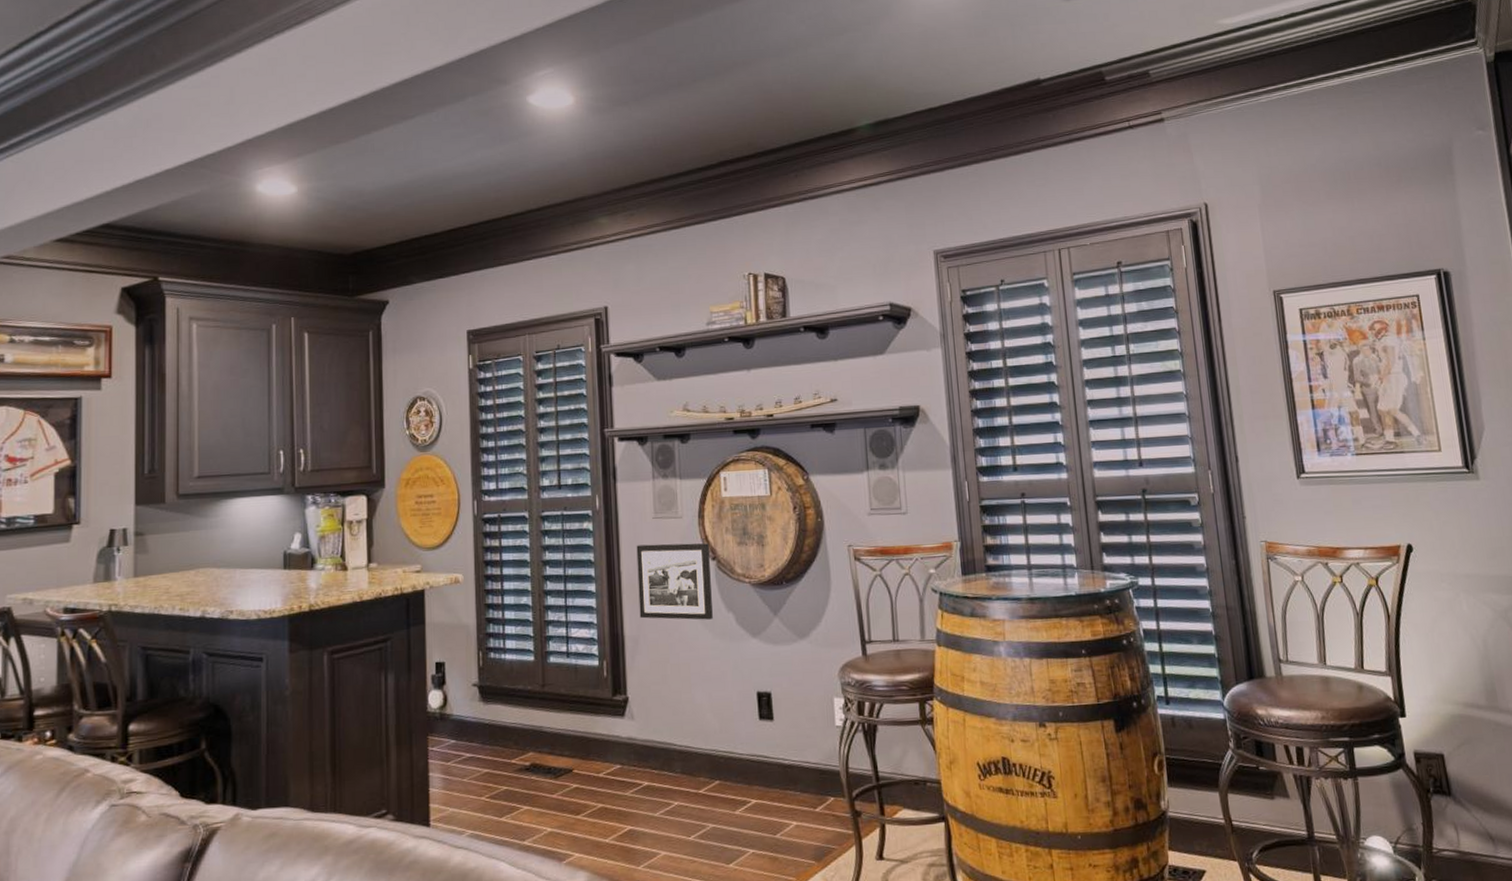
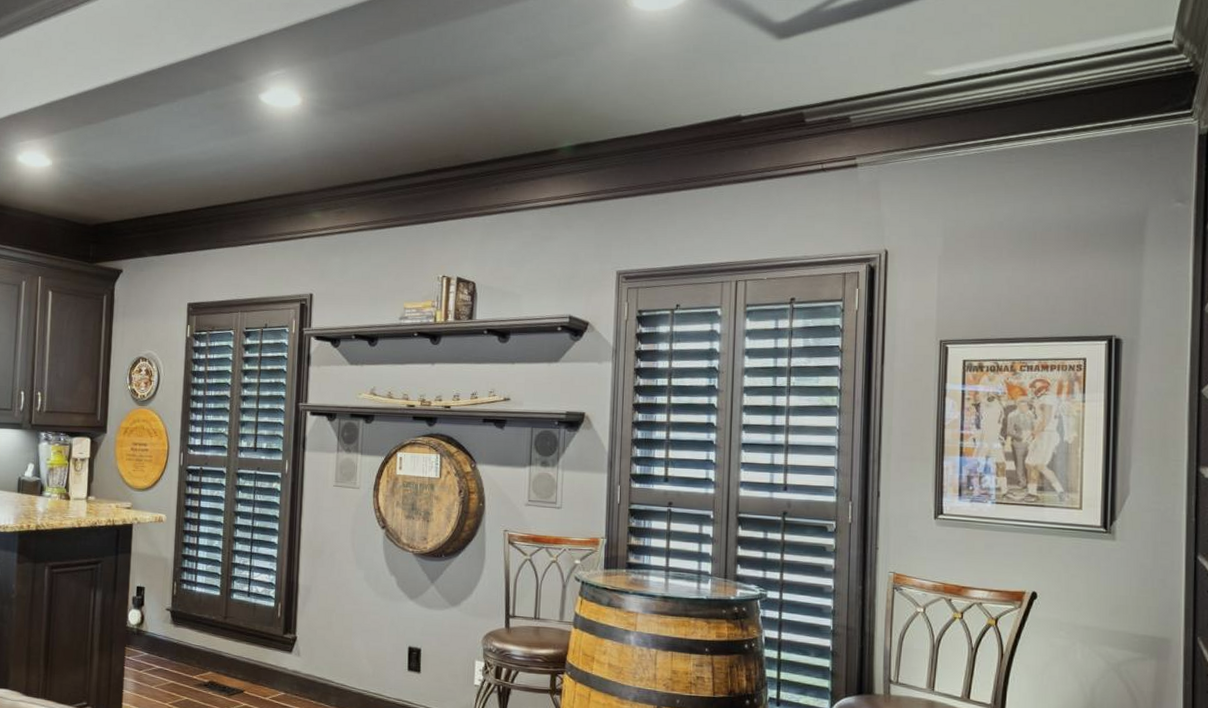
picture frame: present [636,543,713,620] -> none [313,508,380,580]

